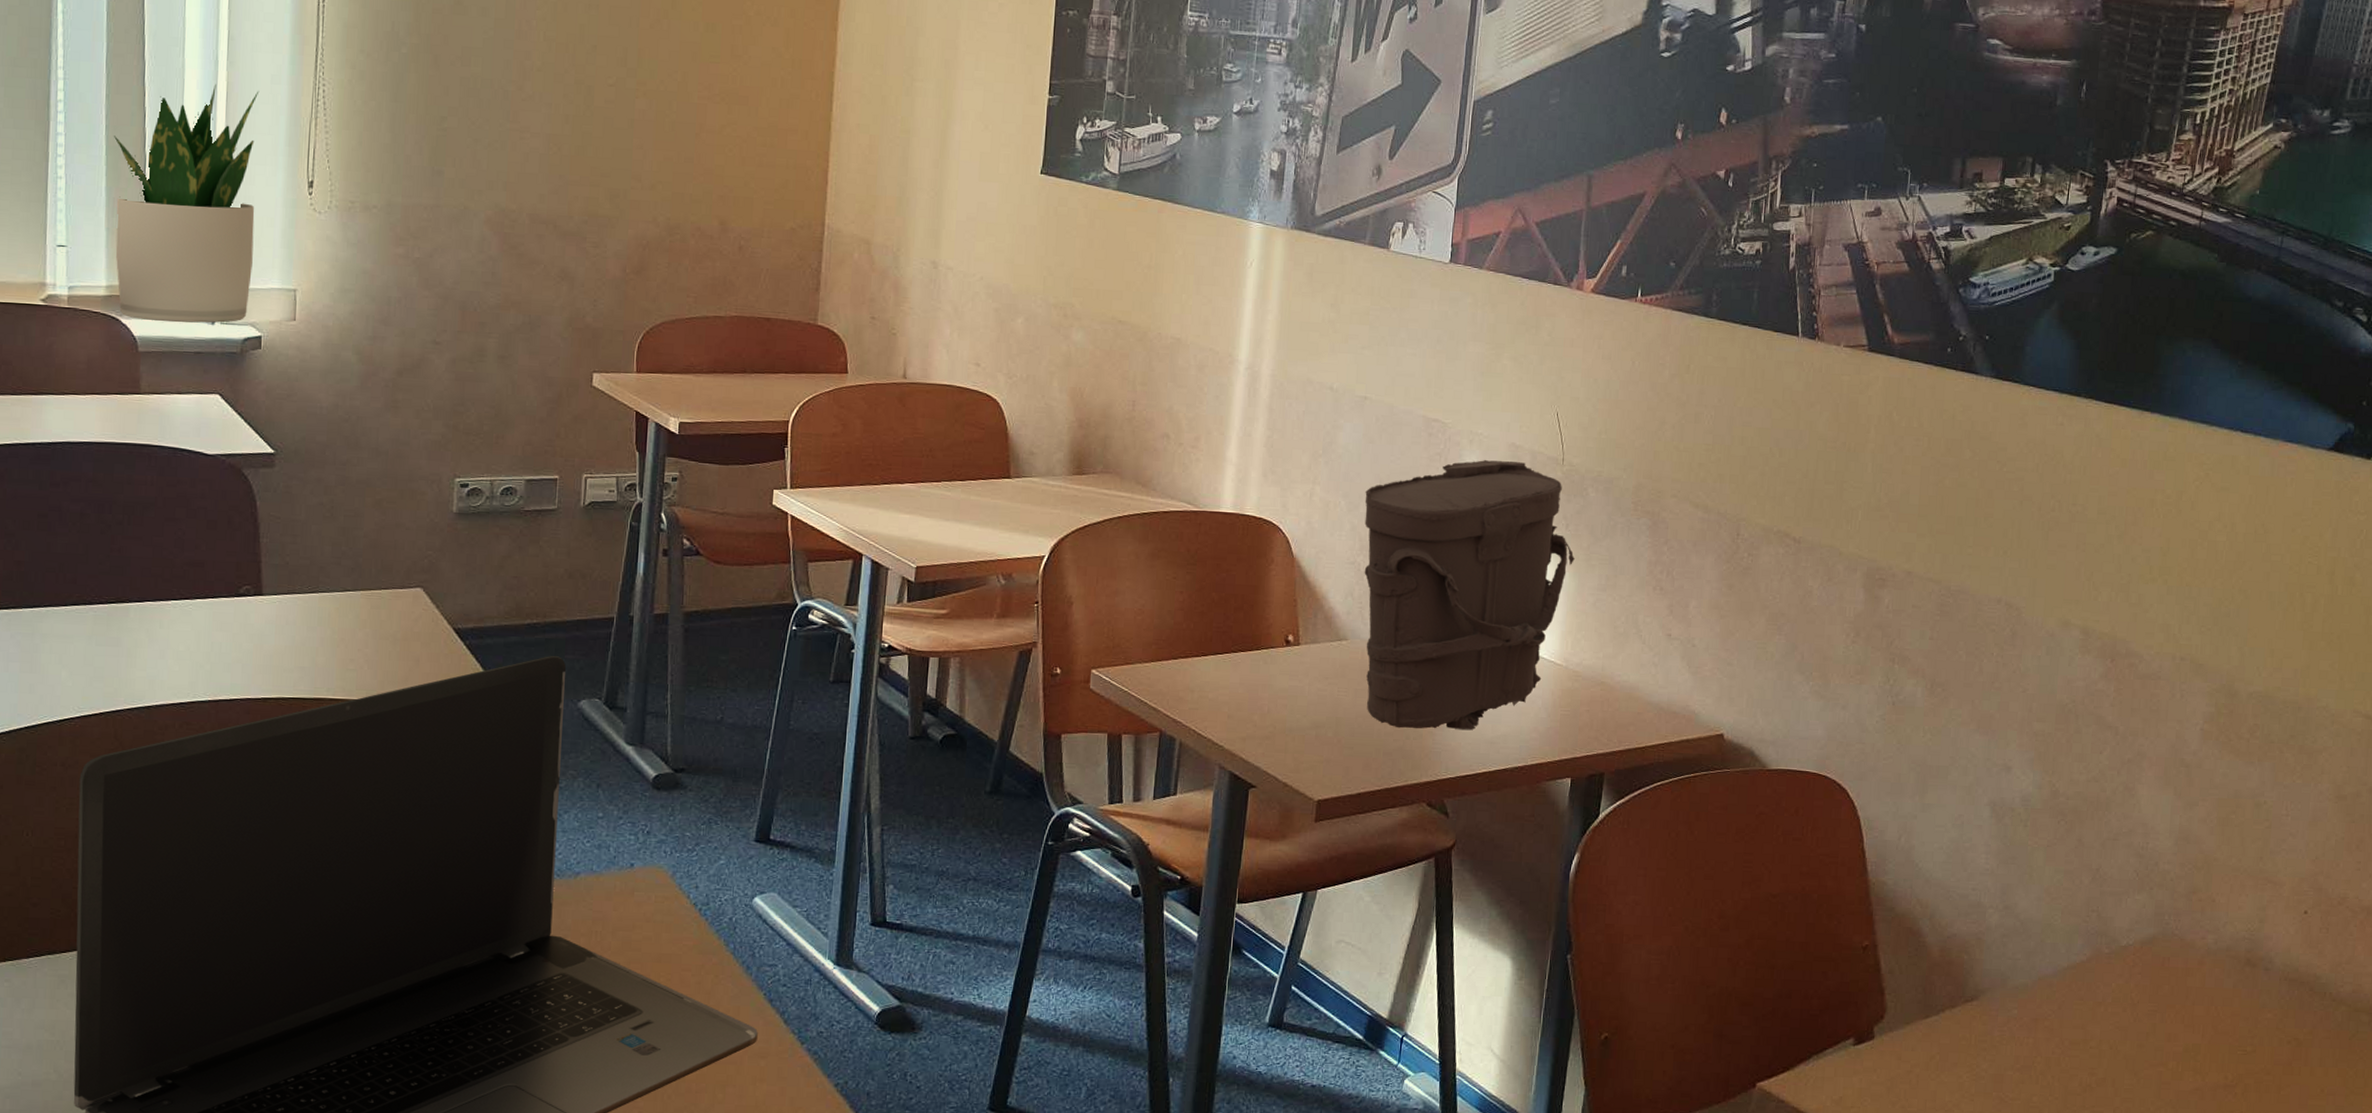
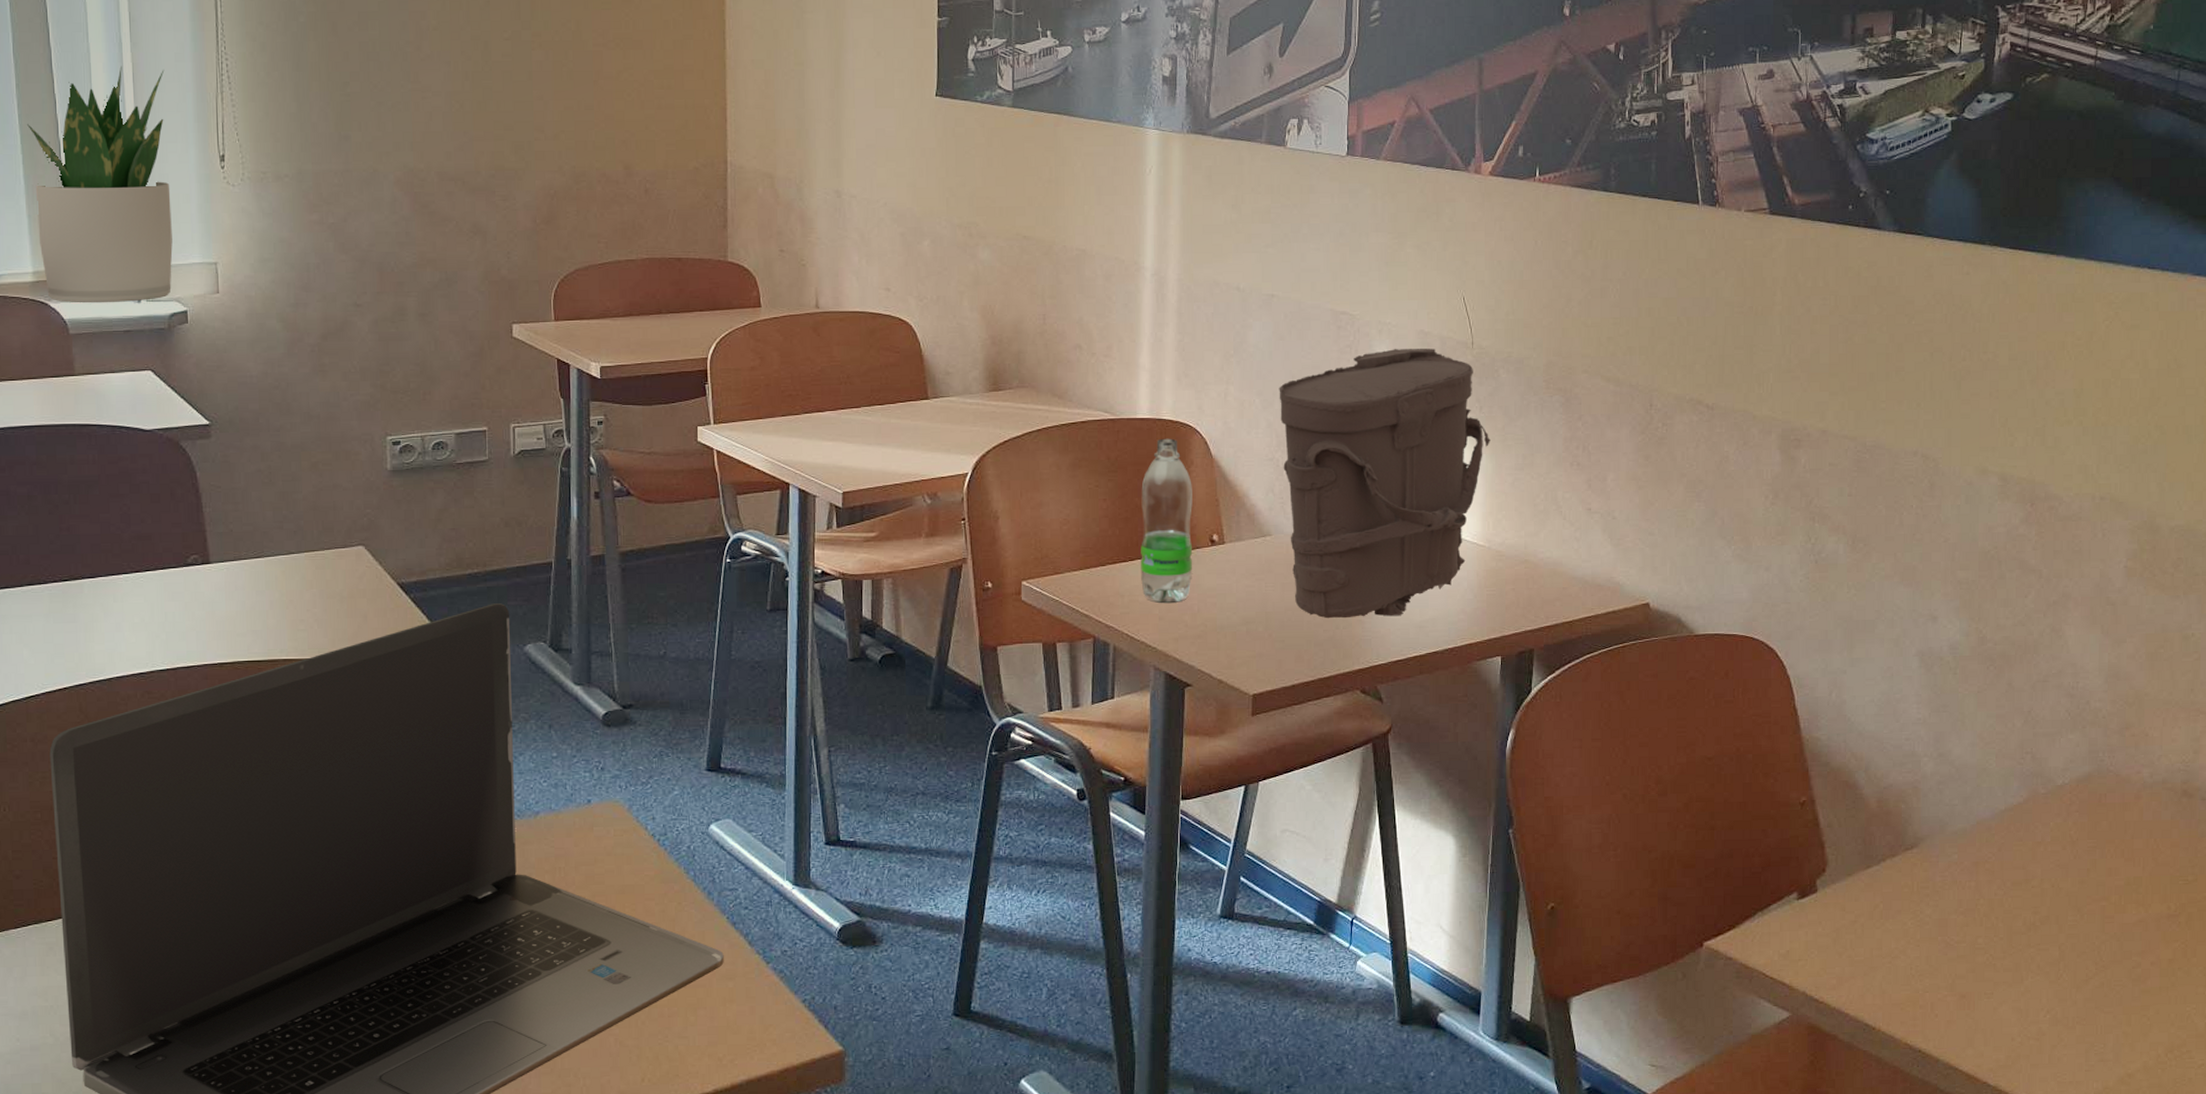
bottle: none [1212,534,1271,702] -> present [1141,438,1193,604]

